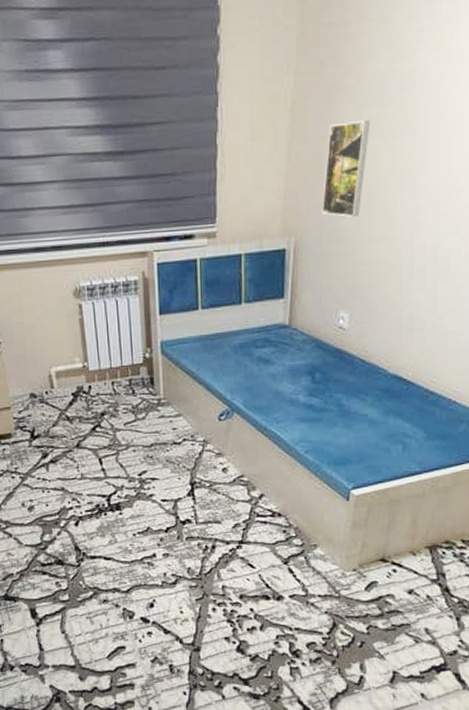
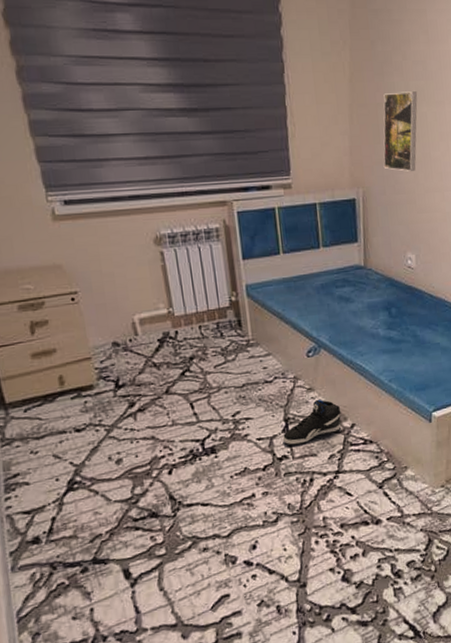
sneaker: none [187,465,250,510] -> present [282,399,342,445]

